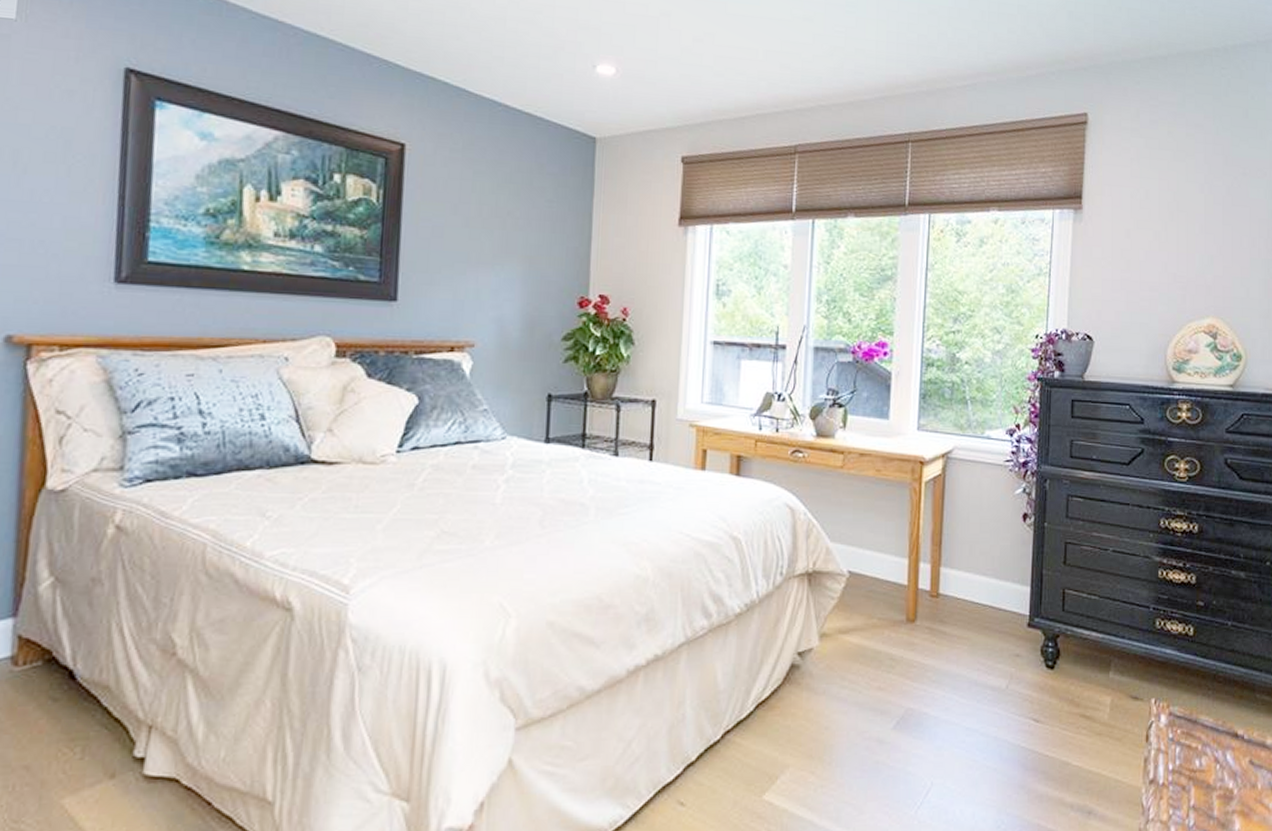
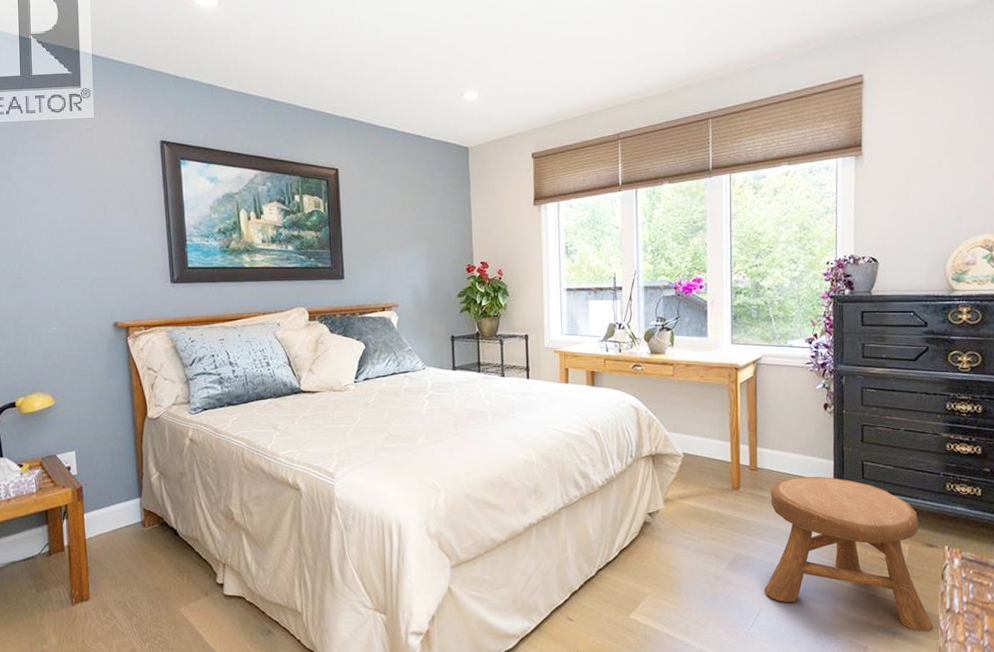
stool: none [937,606,1134,810] -> present [764,476,933,632]

